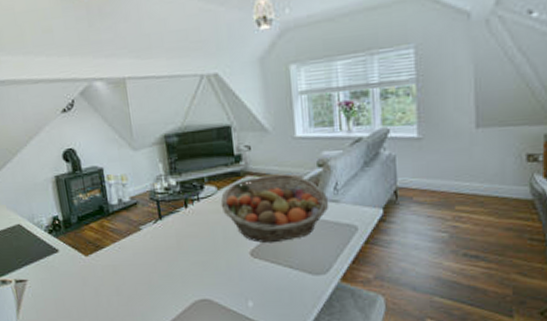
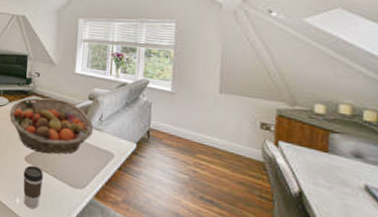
coffee cup: none [251,259,278,309] -> present [23,165,44,209]

